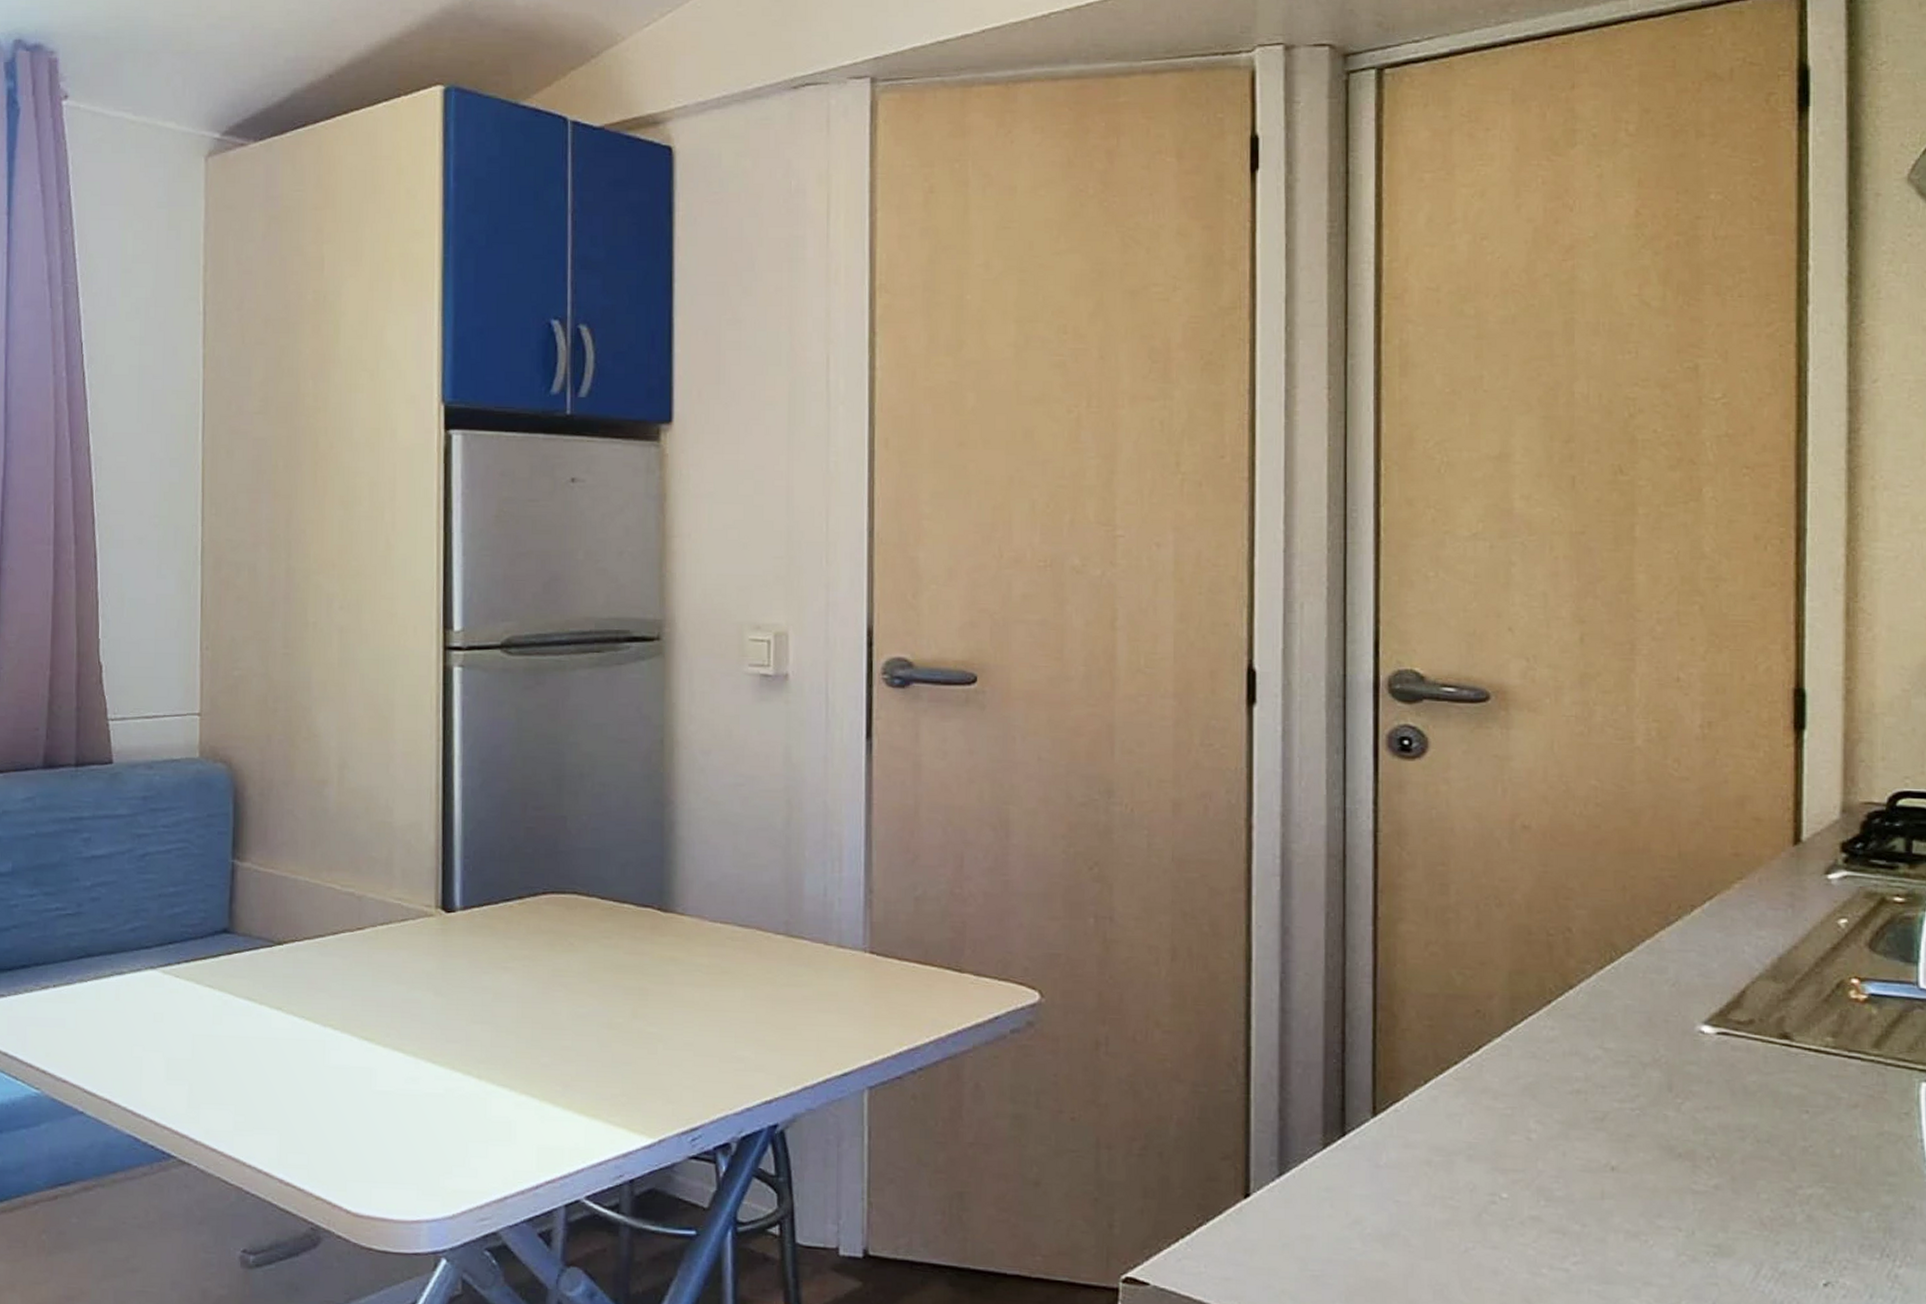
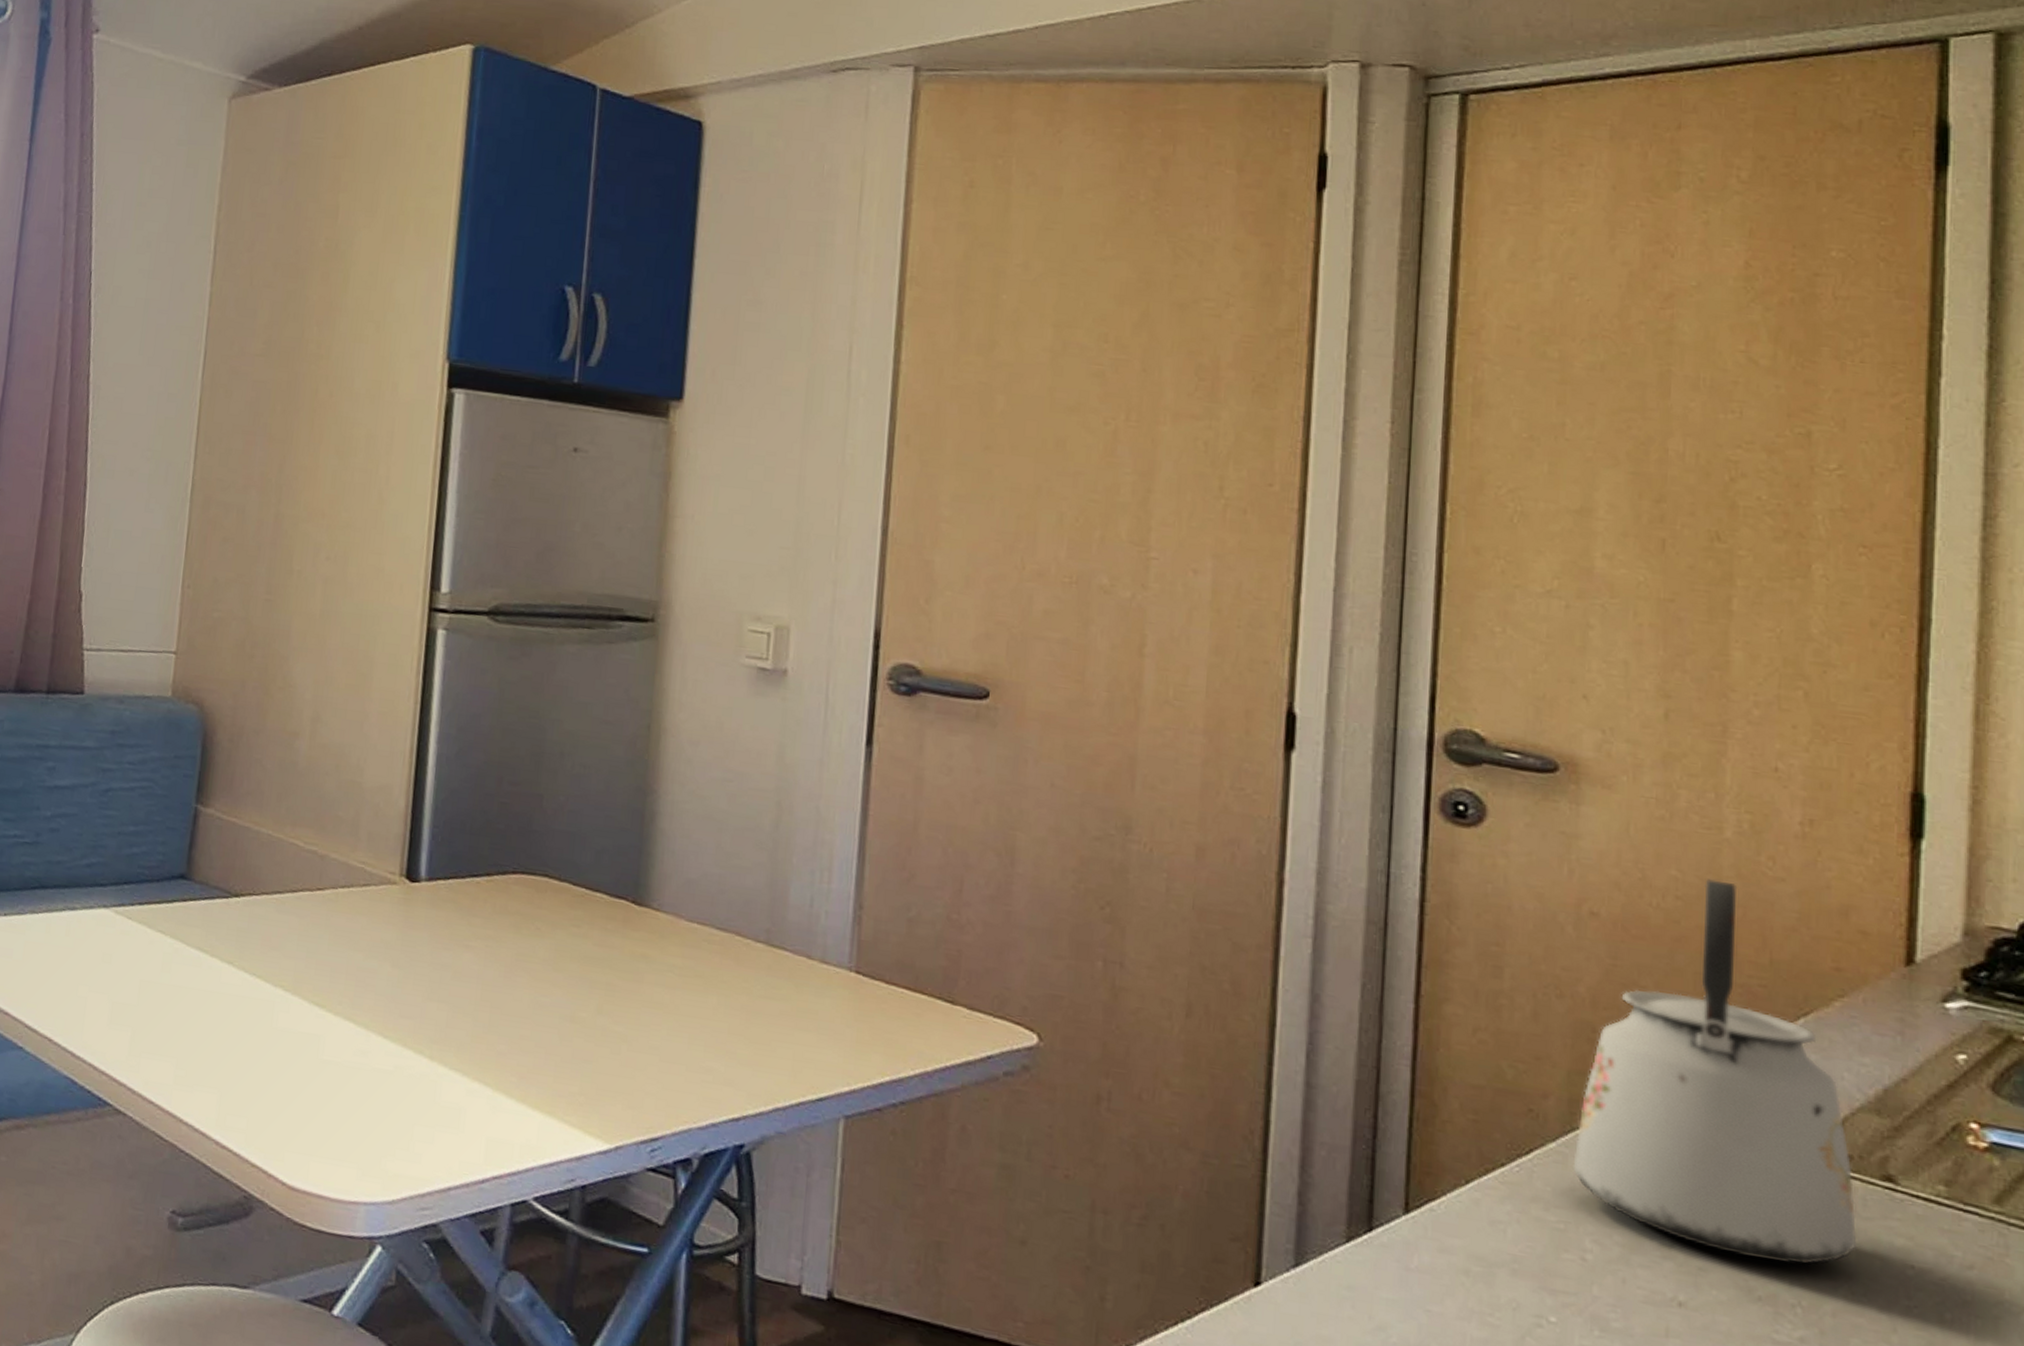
kettle: none [1516,785,1760,1122] -> present [1572,879,1858,1265]

